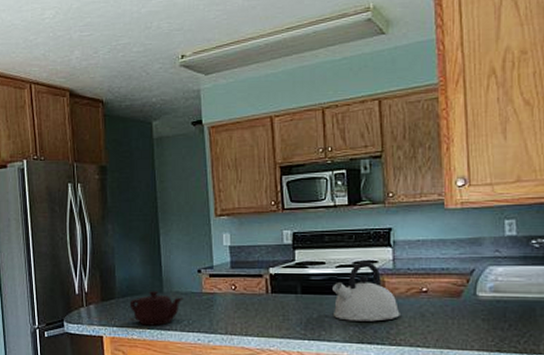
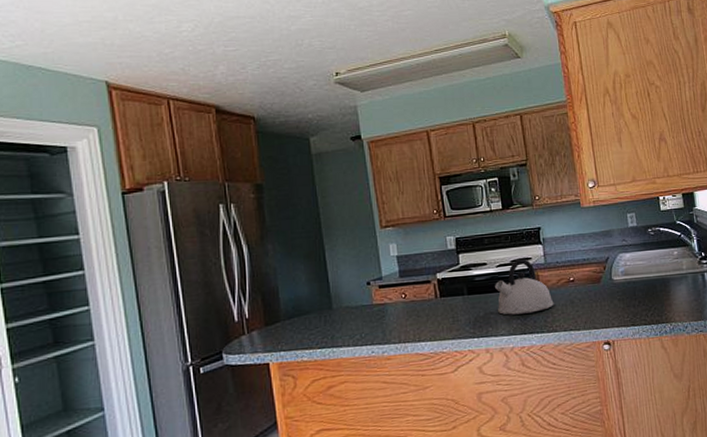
teapot: present [129,291,184,326] -> none [296,308,354,346]

